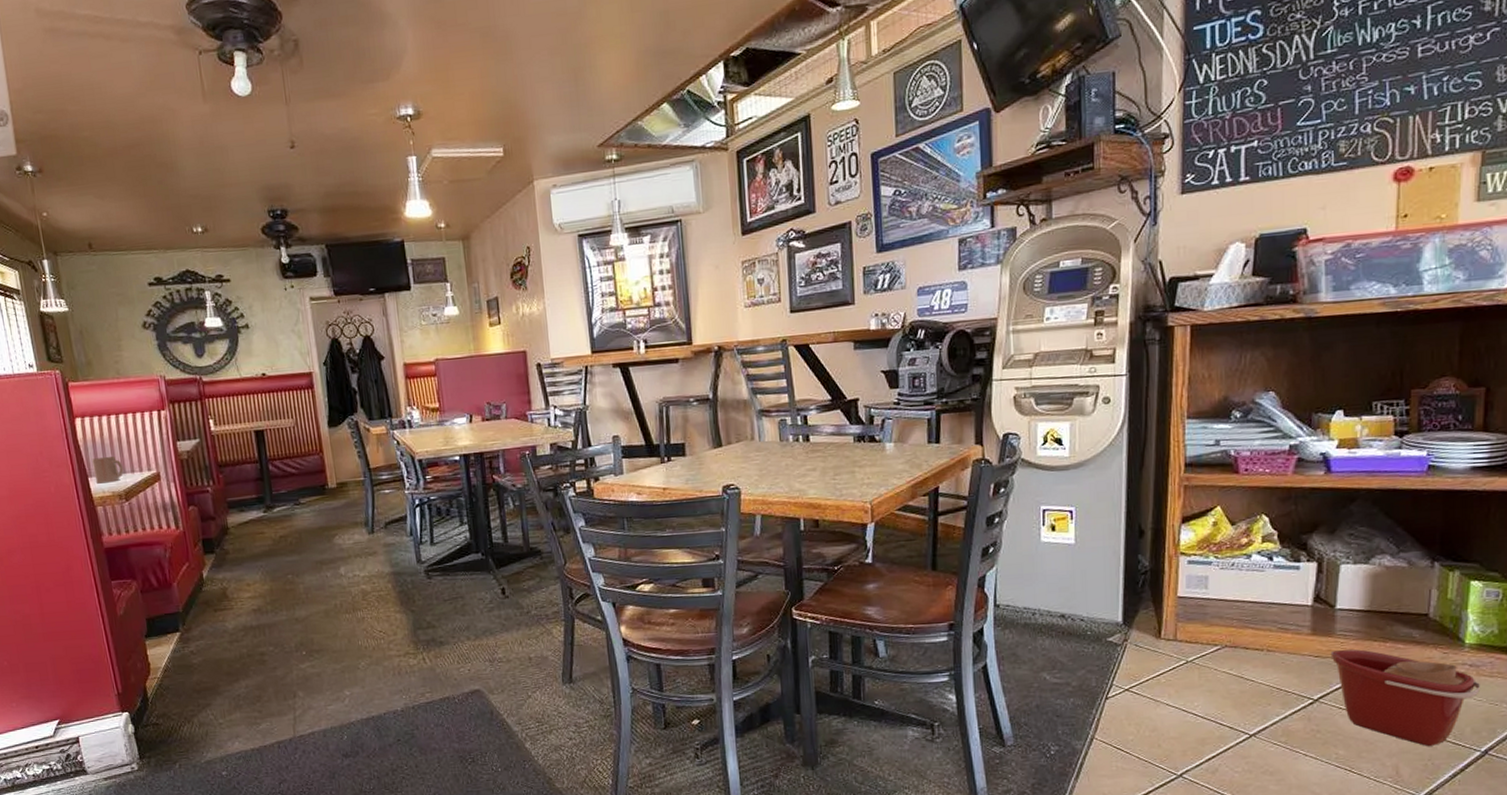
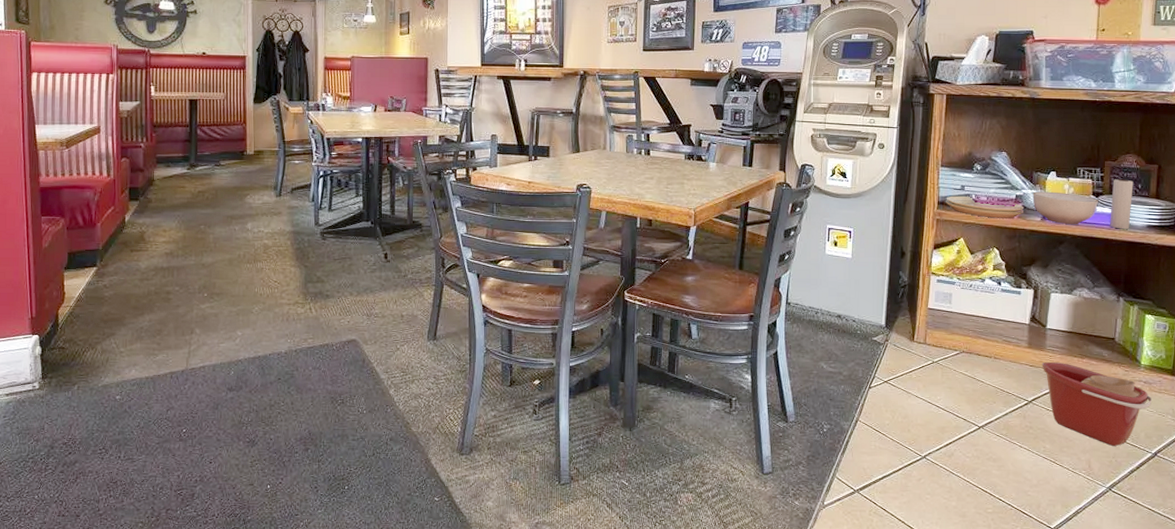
cup: present [92,455,124,484] -> none [41,108,68,131]
plate: none [1194,452,1300,478] -> present [945,195,1023,219]
bowl: none [1312,436,1404,476] -> present [1032,191,1099,225]
paper towel roll: none [1419,410,1452,476] -> present [1110,179,1134,229]

